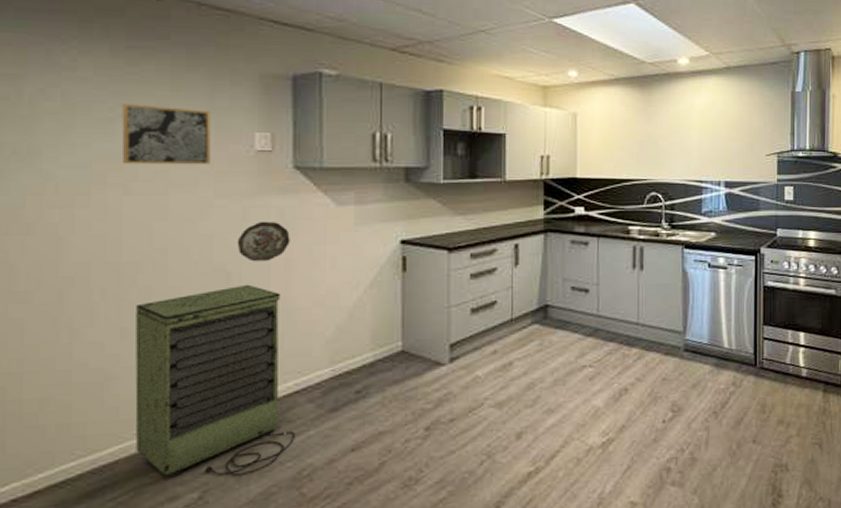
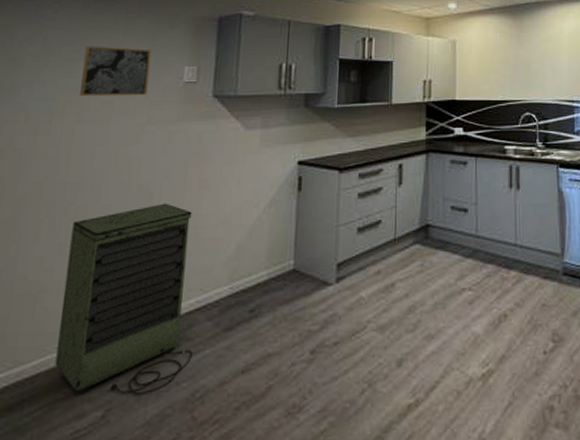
decorative plate: present [237,221,290,262] -> none [160,144,205,182]

